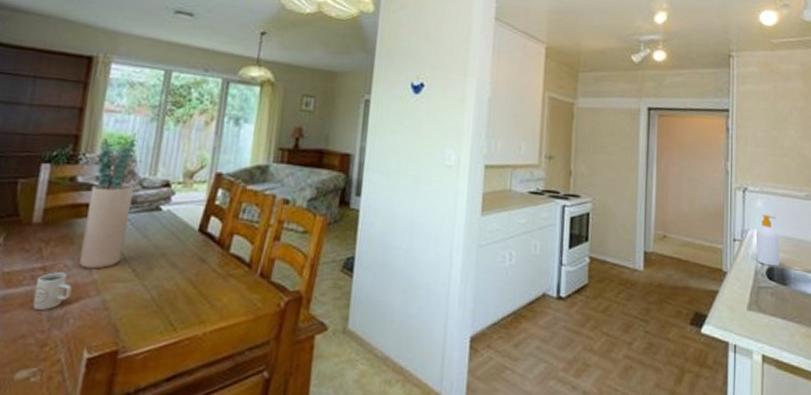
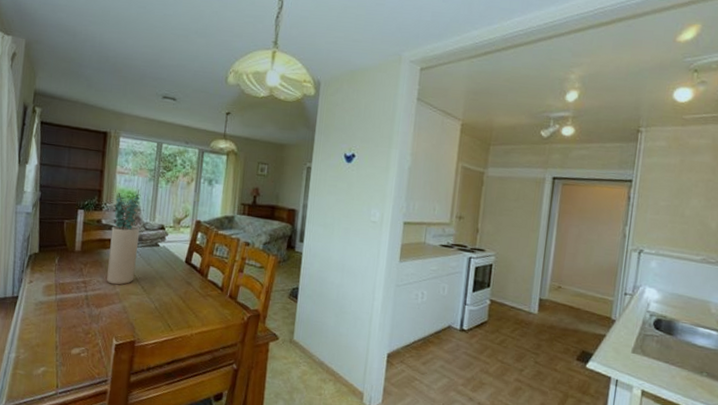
mug: present [32,272,73,311] -> none [79,285,103,311]
soap bottle: present [755,215,780,267] -> none [645,274,670,319]

